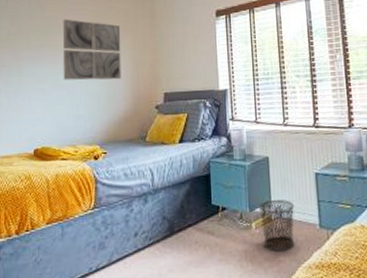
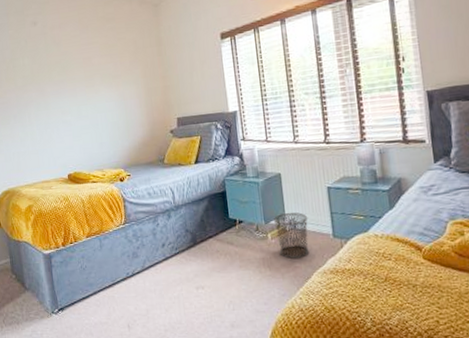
wall art: present [62,19,121,80] -> none [77,53,136,111]

